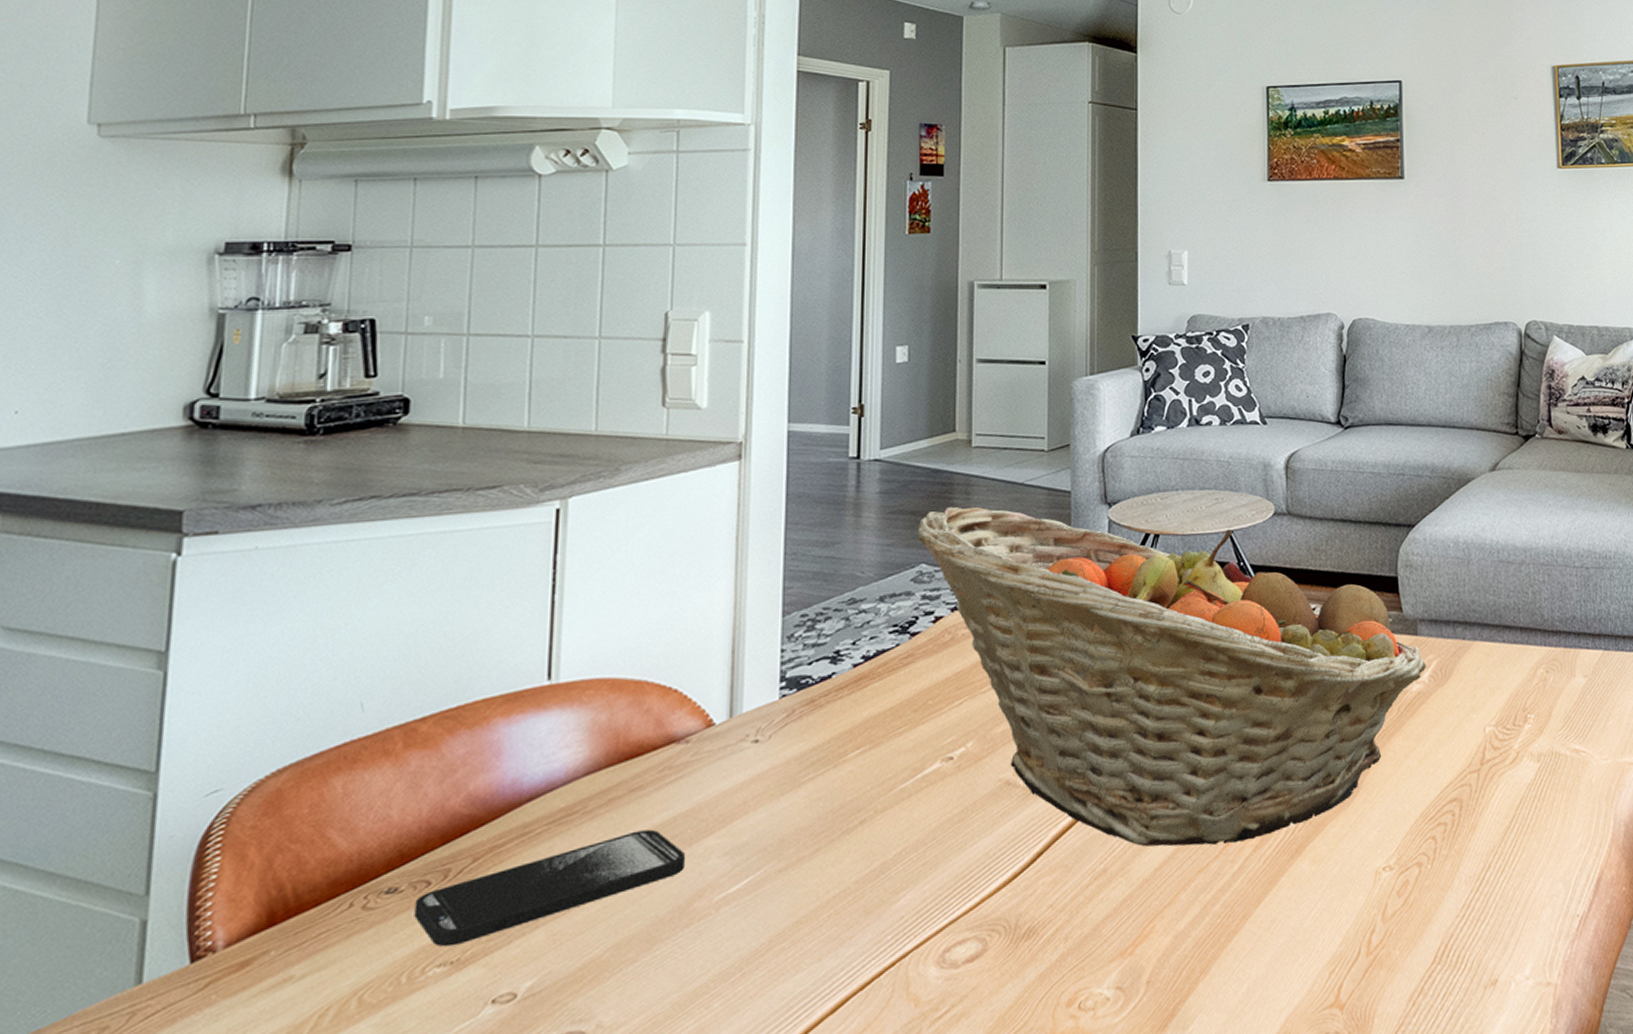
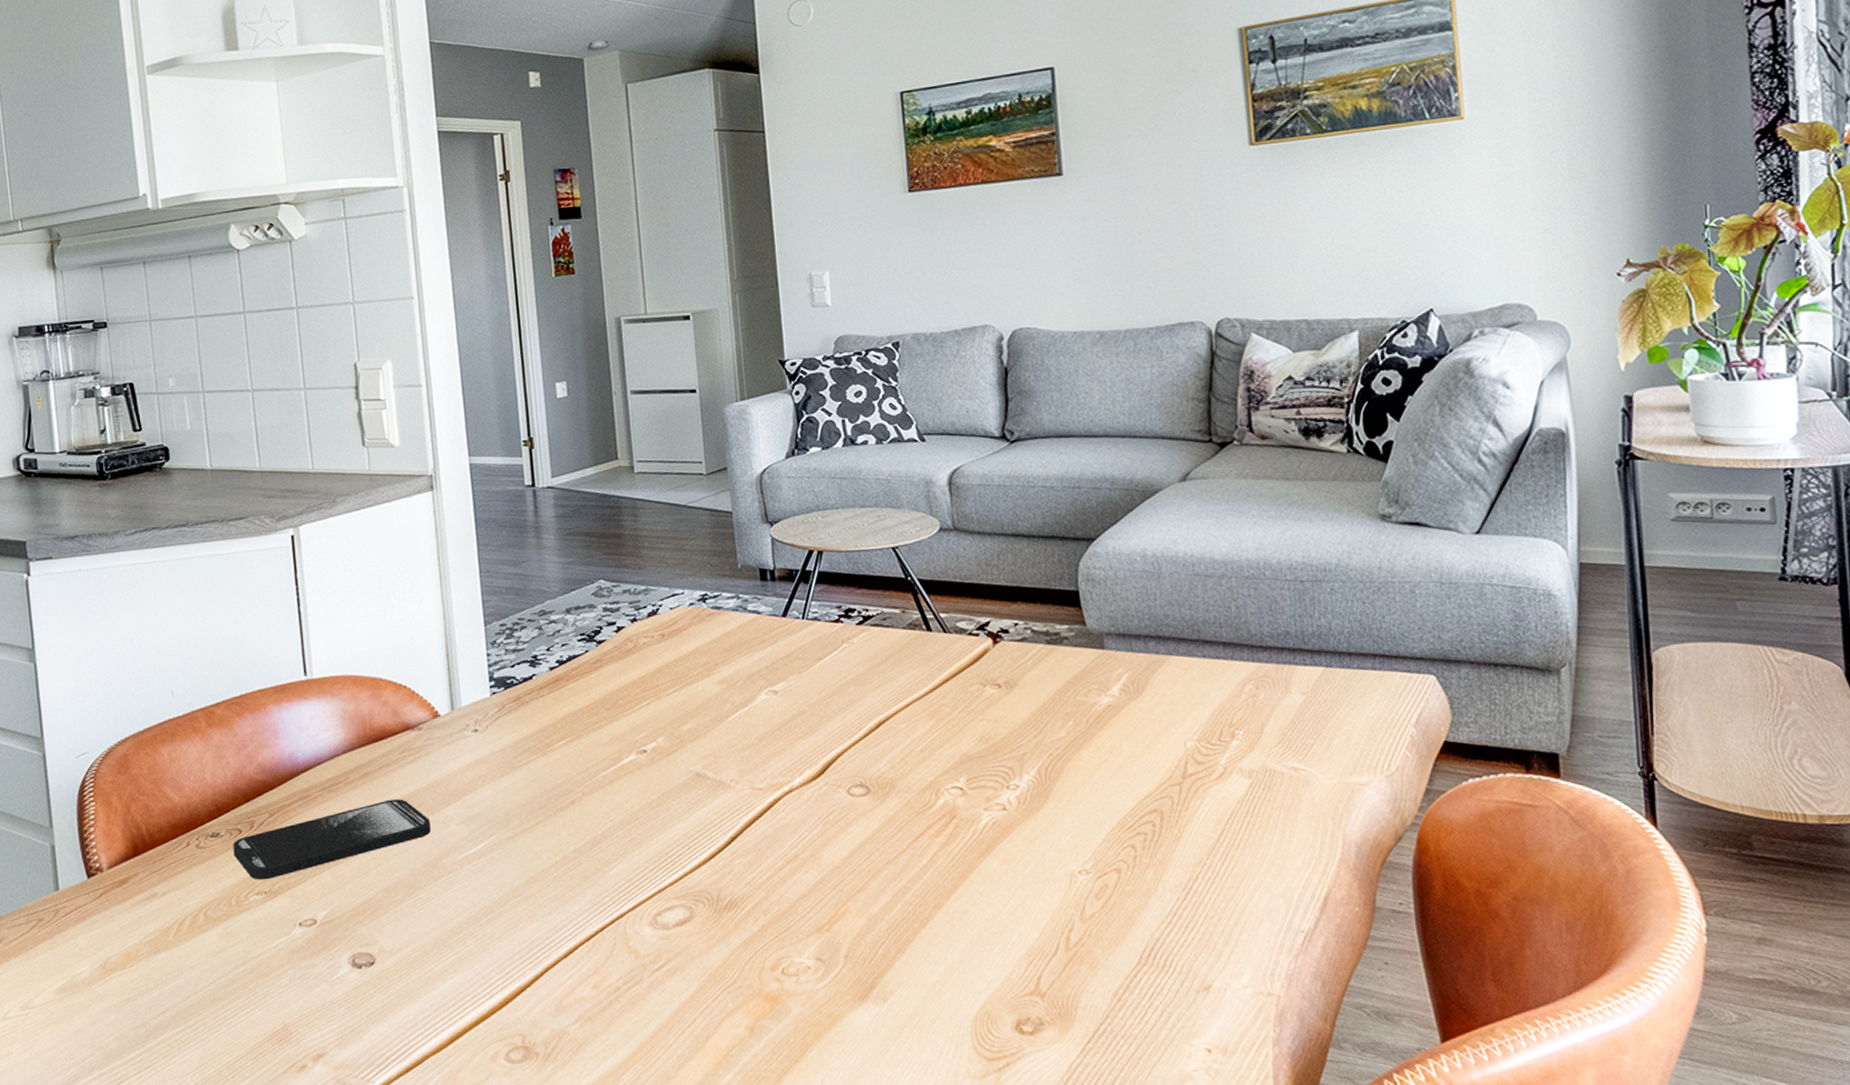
fruit basket: present [917,506,1427,847] -> none [593,527,1116,840]

